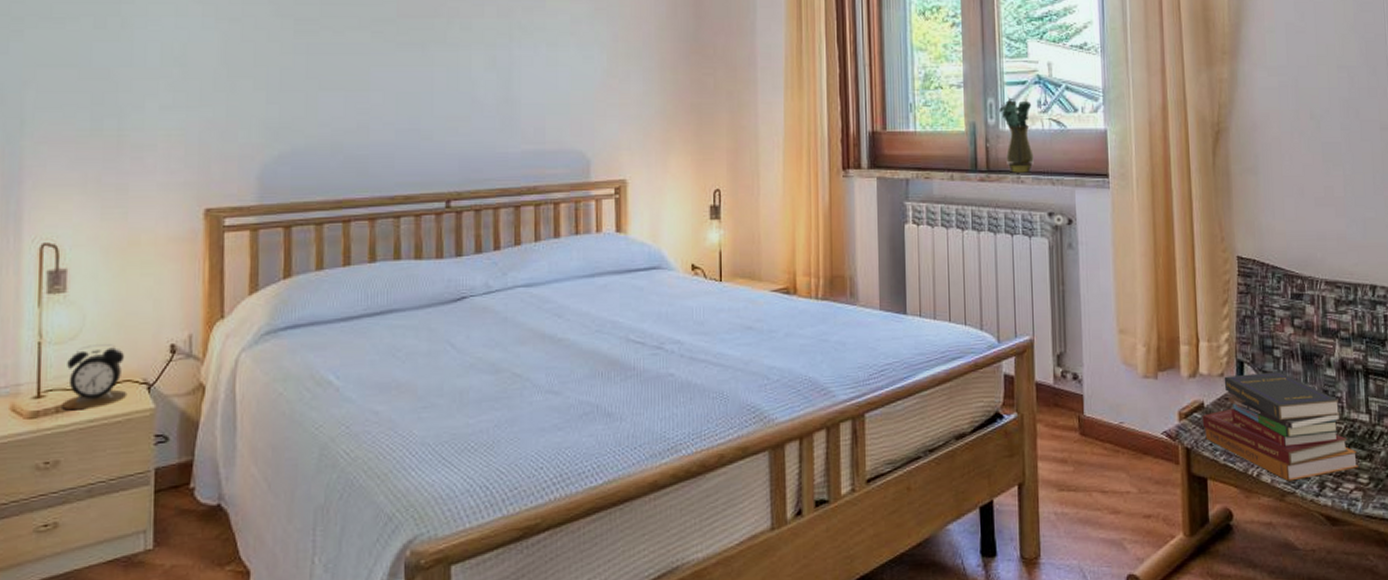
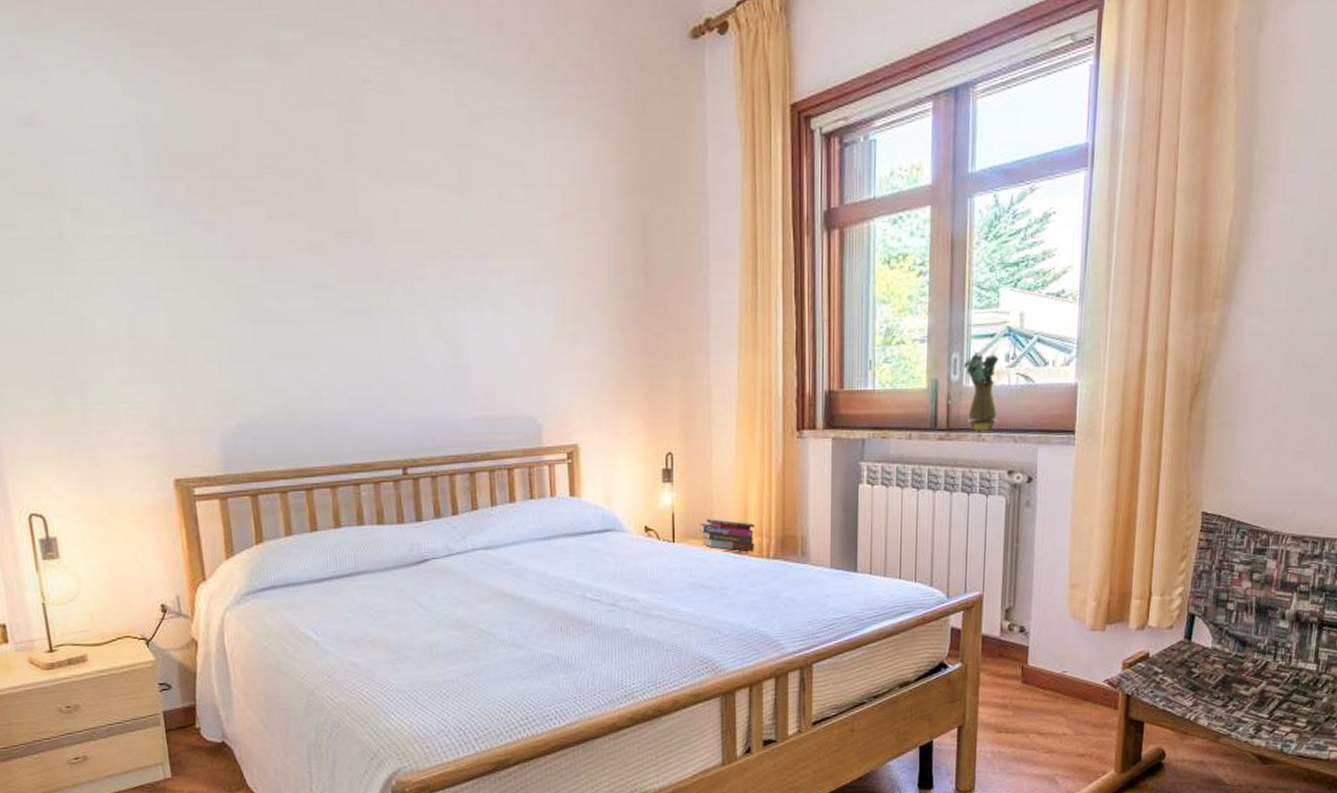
alarm clock: present [62,343,128,411] -> none [71,603,129,663]
books: none [747,256,803,291] -> present [699,518,754,551]
books: present [1202,371,1359,481] -> none [1145,623,1299,725]

